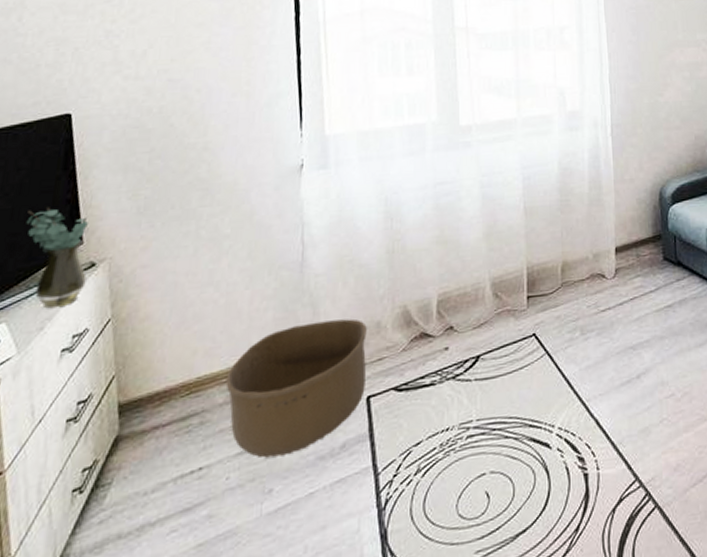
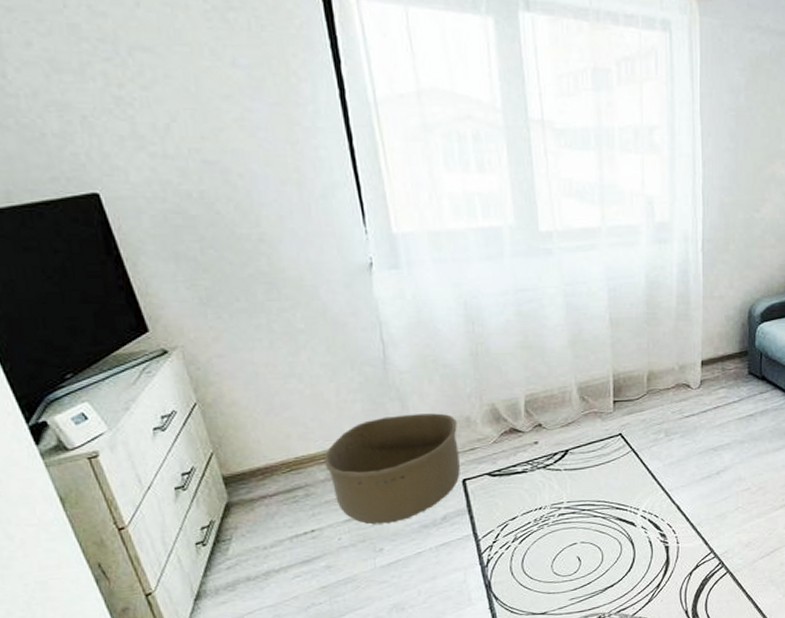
vase: present [26,207,89,309] -> none [79,293,162,391]

